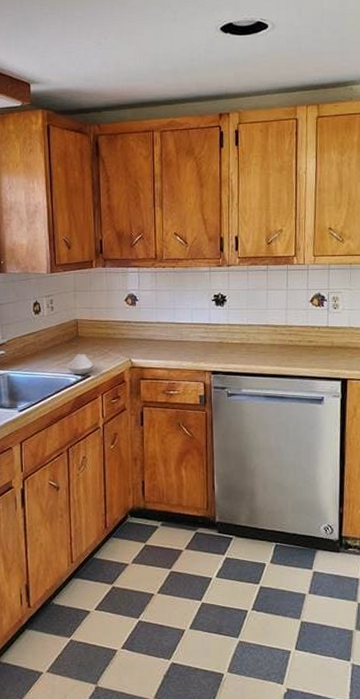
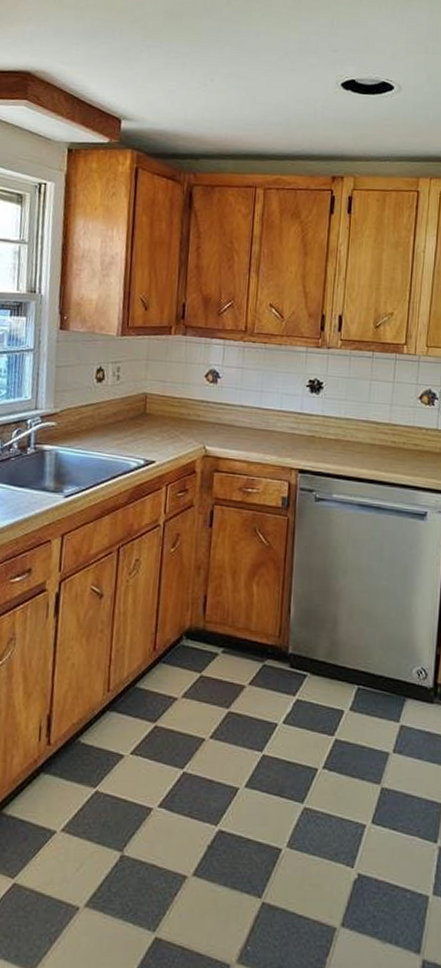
spoon rest: present [67,353,94,375] -> none [129,433,161,460]

